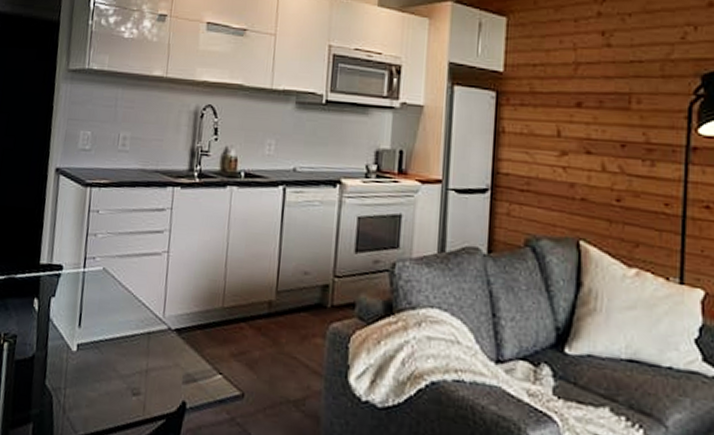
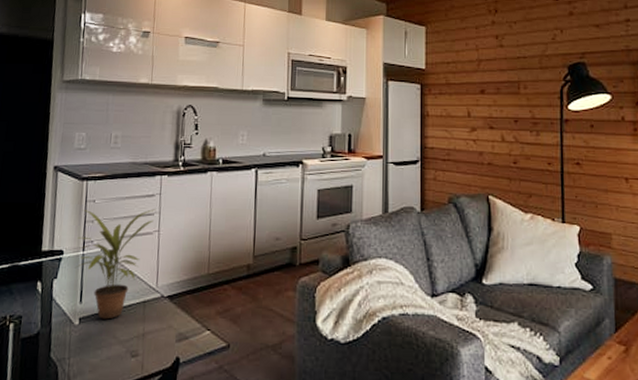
potted plant: none [74,220,166,349] -> present [75,209,156,320]

